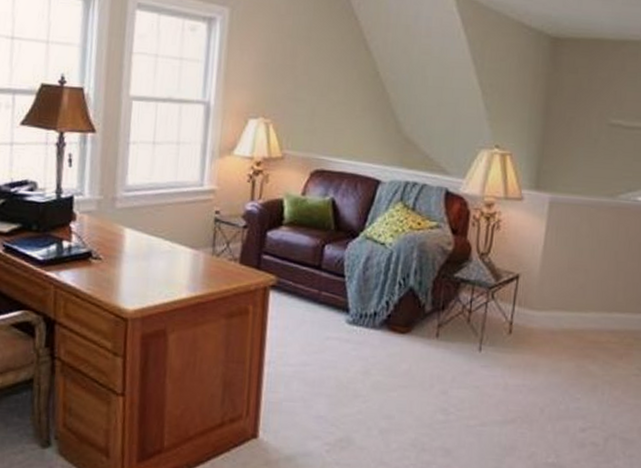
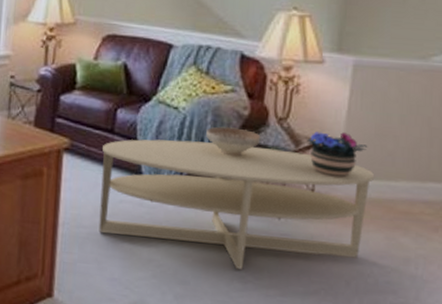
coffee table: none [305,275,568,402] -> present [98,139,375,269]
decorative bowl: none [412,261,464,291] -> present [206,126,261,157]
potted flower: none [506,266,562,311] -> present [307,131,368,179]

